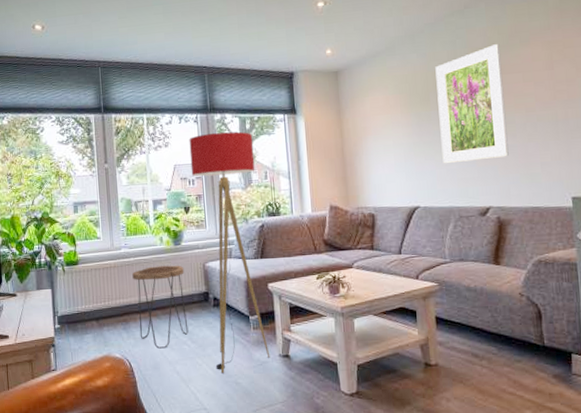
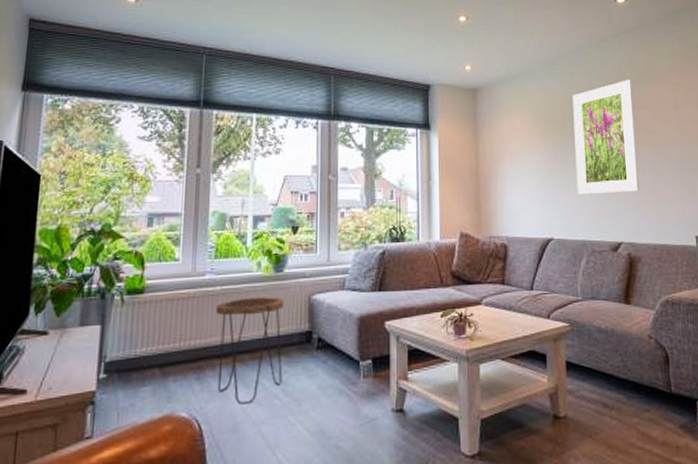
floor lamp: present [189,131,270,374] -> none [304,143,381,435]

